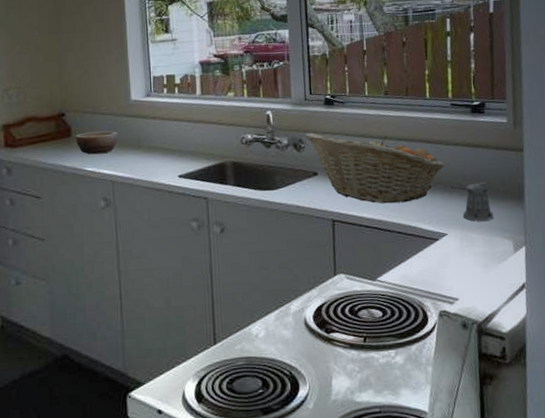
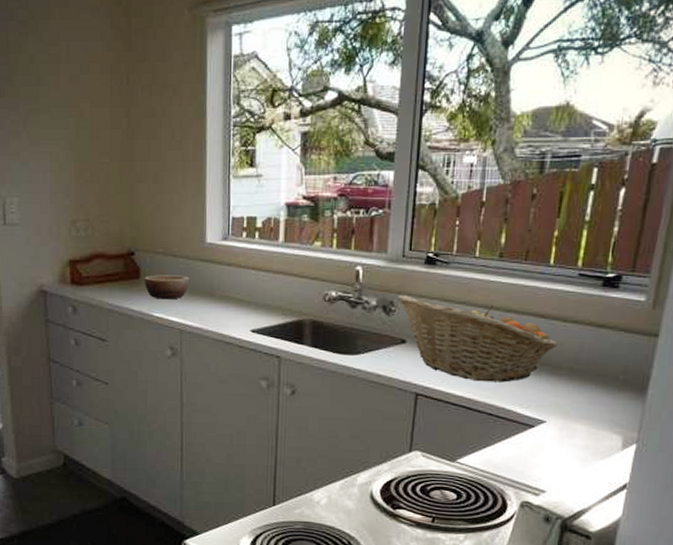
pepper shaker: present [450,182,493,222] -> none [559,368,607,412]

